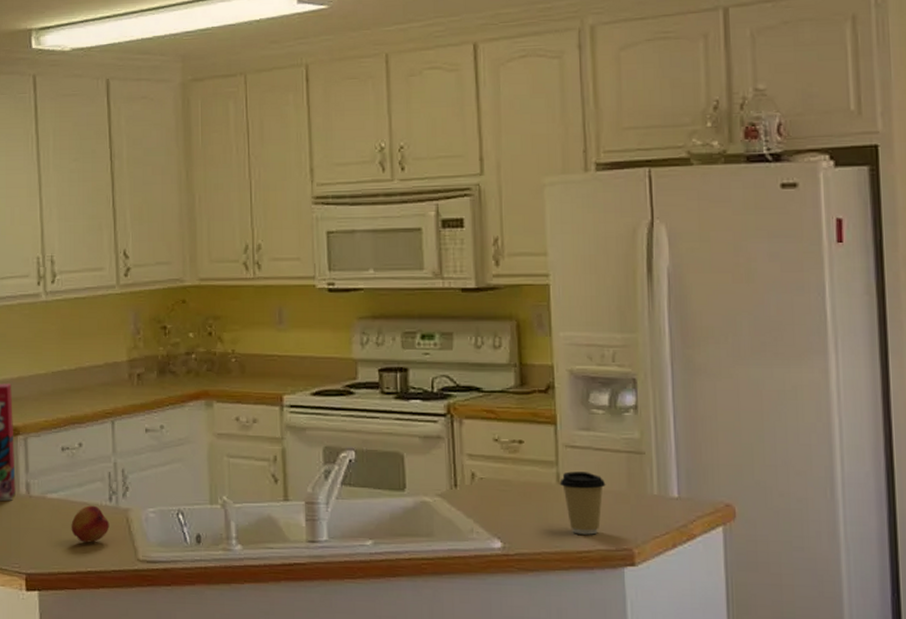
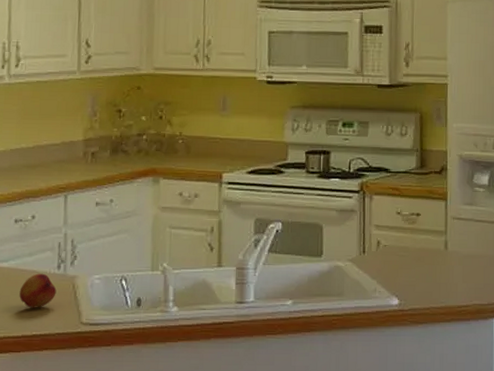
coffee cup: present [559,471,606,535] -> none [447,239,483,292]

